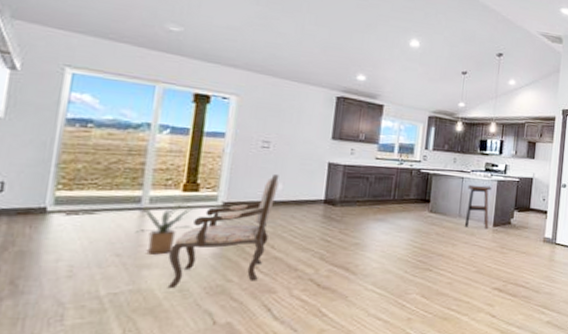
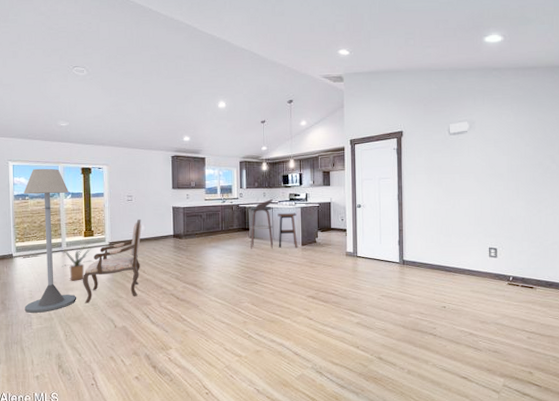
floor lamp: none [53,83,168,300] -> present [23,168,77,313]
bar stool: none [429,166,465,228] -> present [250,198,274,249]

